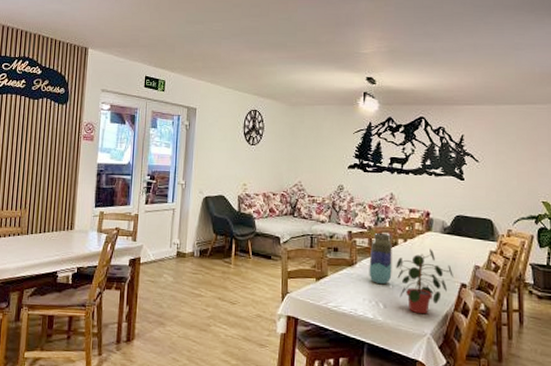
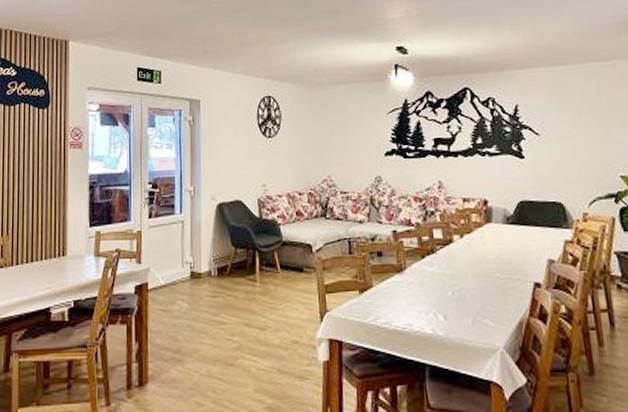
vase: present [369,232,392,285] -> none [421,229,450,292]
potted plant: present [396,249,453,315] -> none [453,244,524,324]

